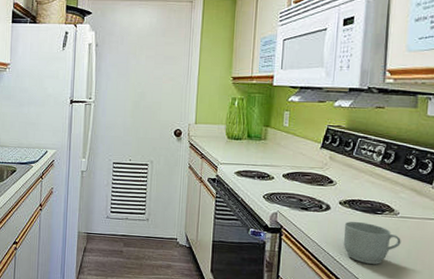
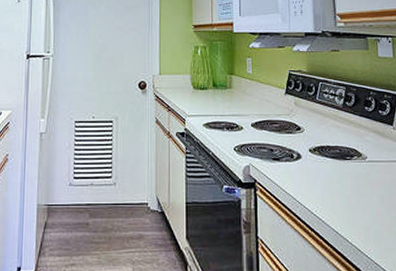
mug: present [343,221,401,264] -> none [317,169,373,214]

